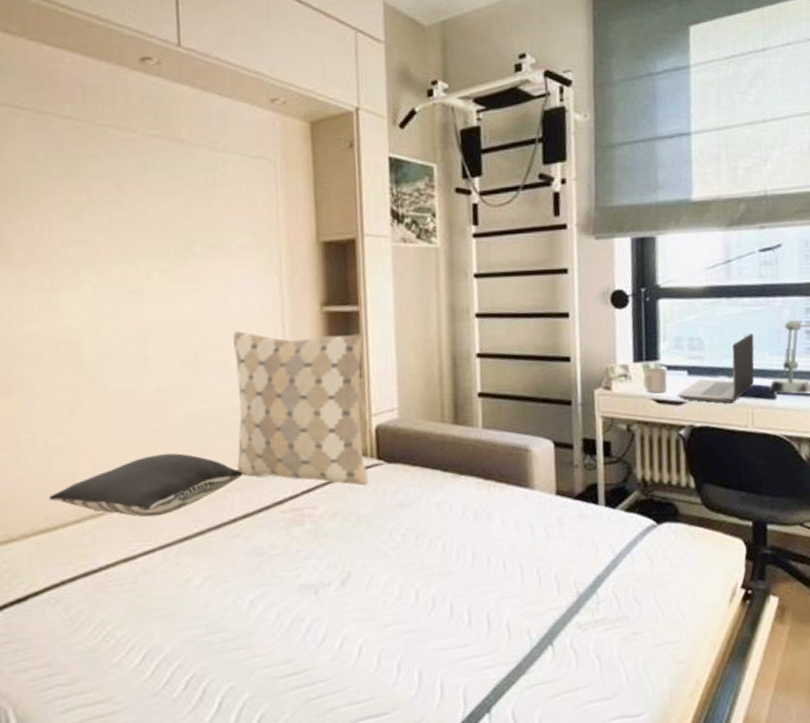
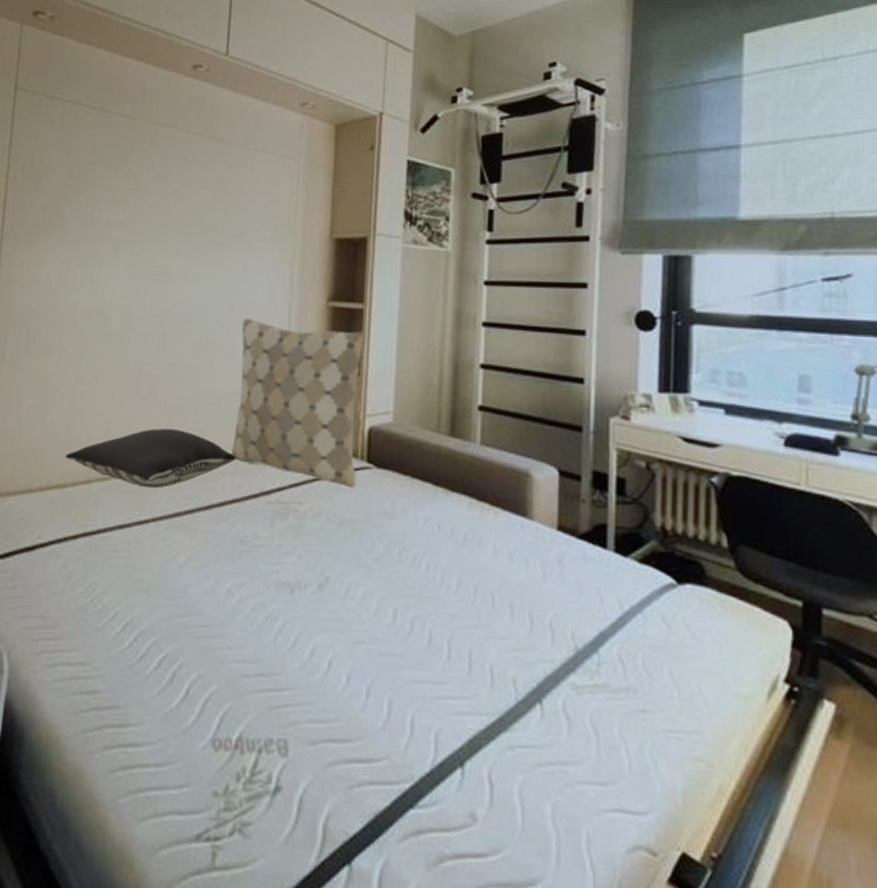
mug: present [643,367,667,394] -> none [669,401,699,431]
laptop computer: present [677,334,755,404] -> none [710,375,812,454]

